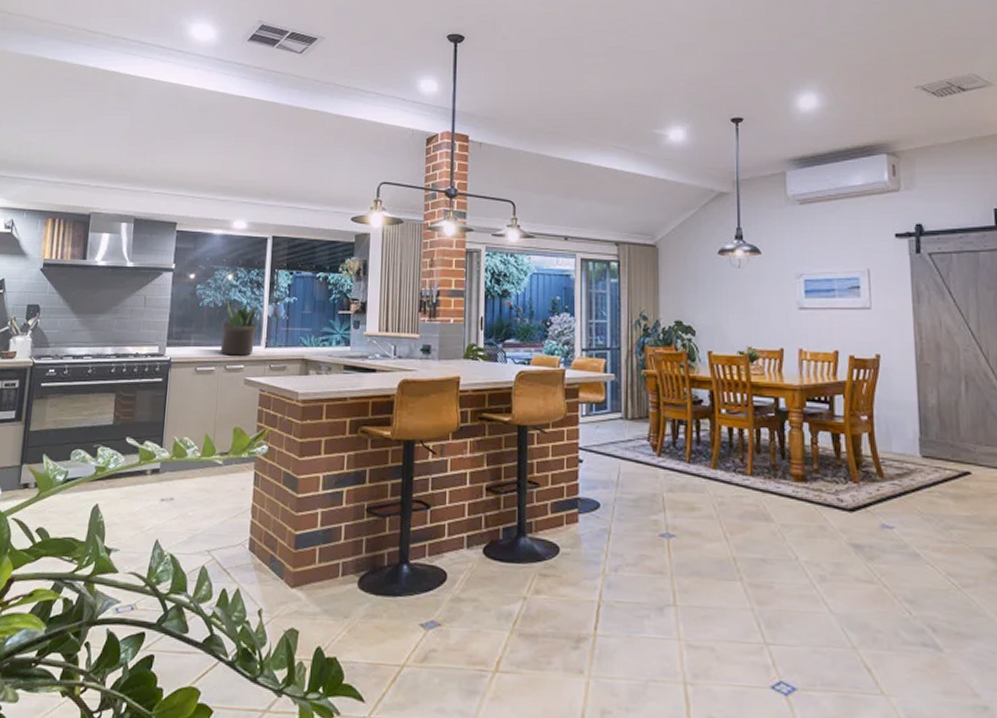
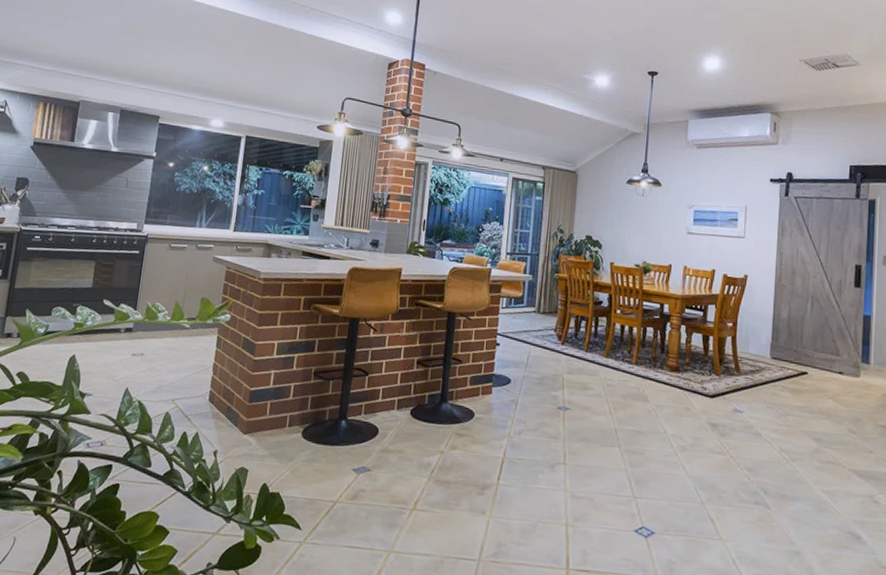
planter: present [220,300,258,356] -> none [193,187,228,237]

